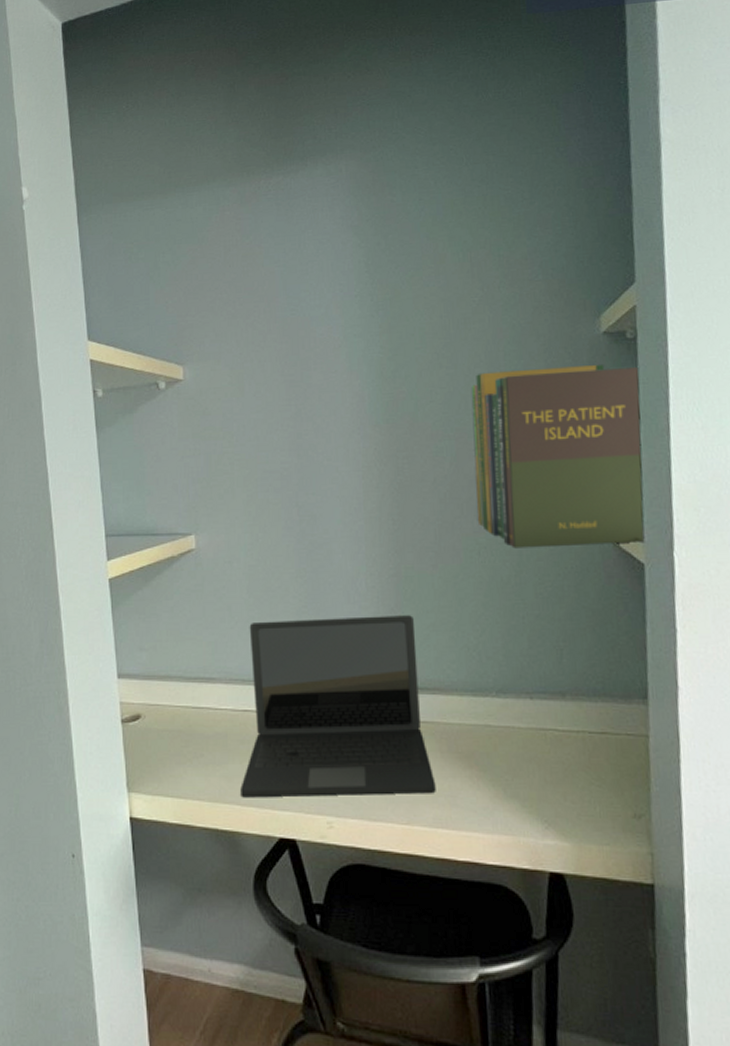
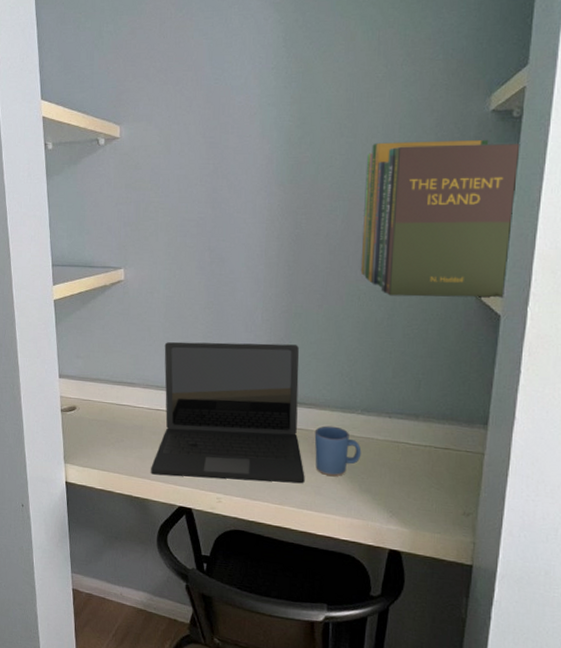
mug: none [442,715,502,780] -> present [314,425,362,476]

